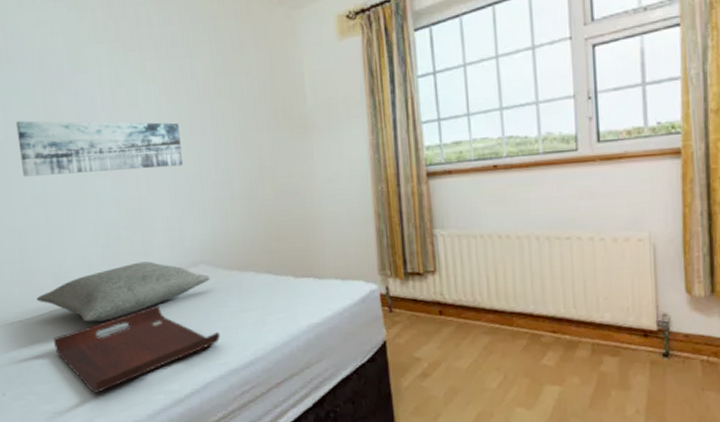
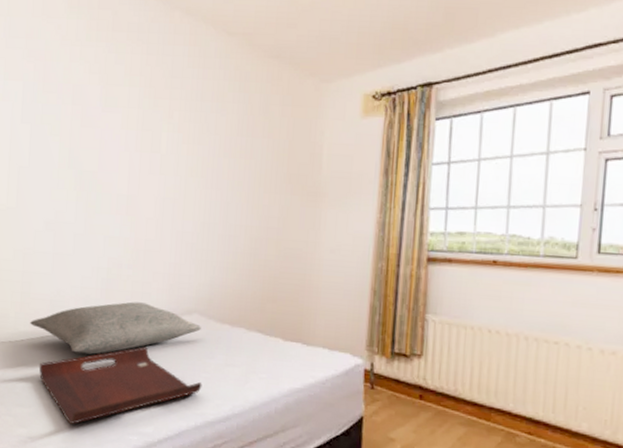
wall art: present [15,120,183,177] -> none [38,149,196,215]

